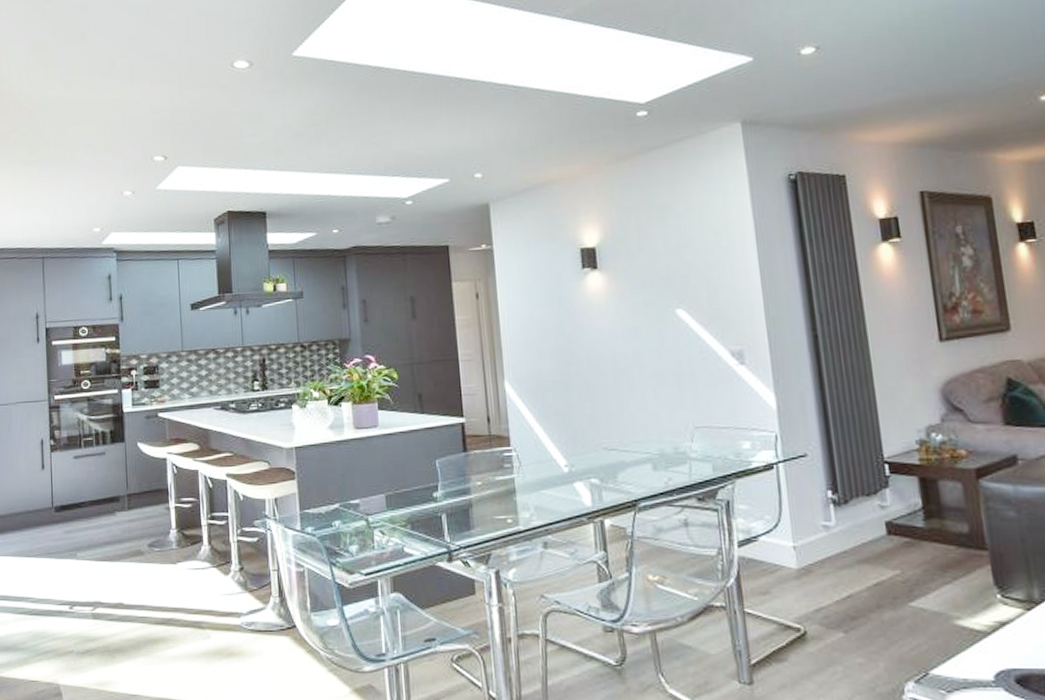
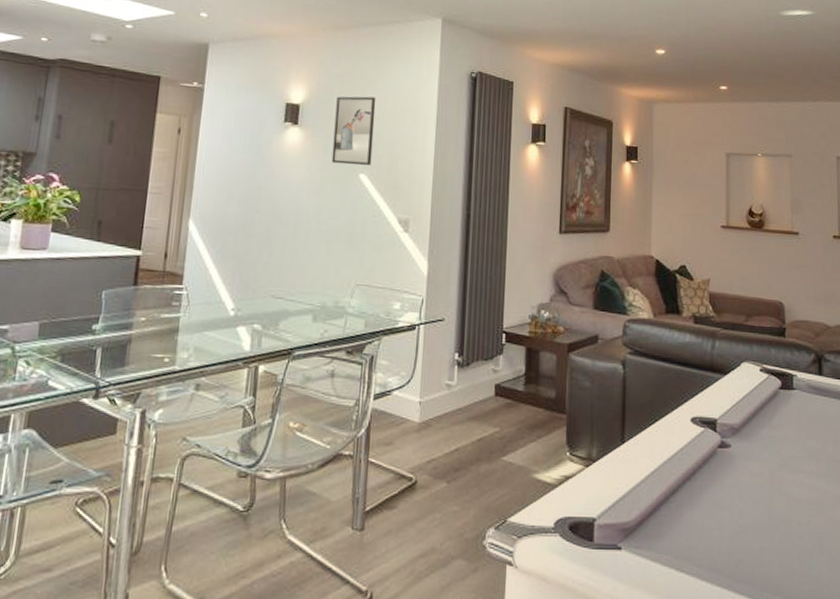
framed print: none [634,224,688,303] -> present [331,96,376,166]

